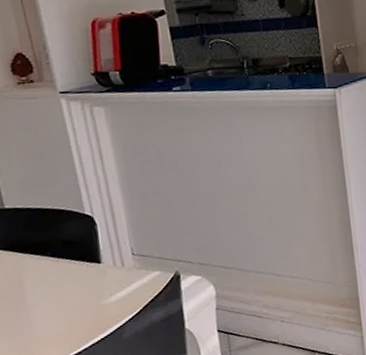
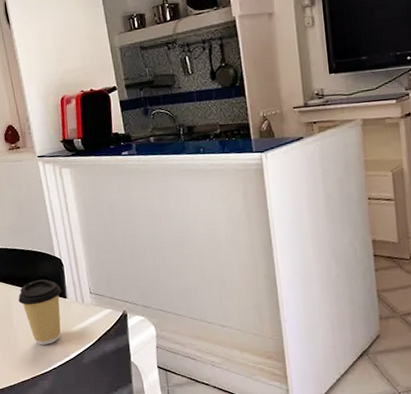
coffee cup: none [33,242,95,324] -> present [18,279,62,345]

